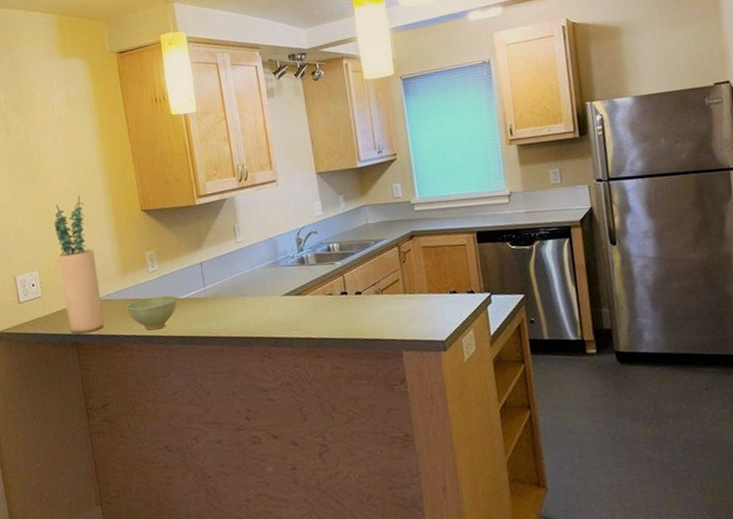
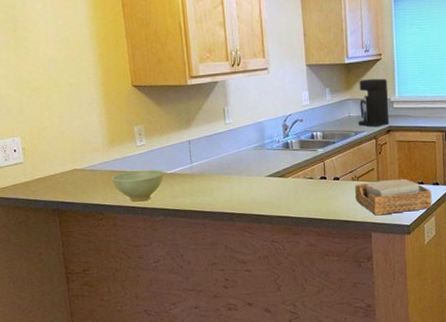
vase: present [54,195,105,334] -> none [39,65,89,201]
coffee maker: none [374,179,412,234] -> present [358,78,390,128]
napkin holder: none [379,288,469,332] -> present [354,178,432,216]

